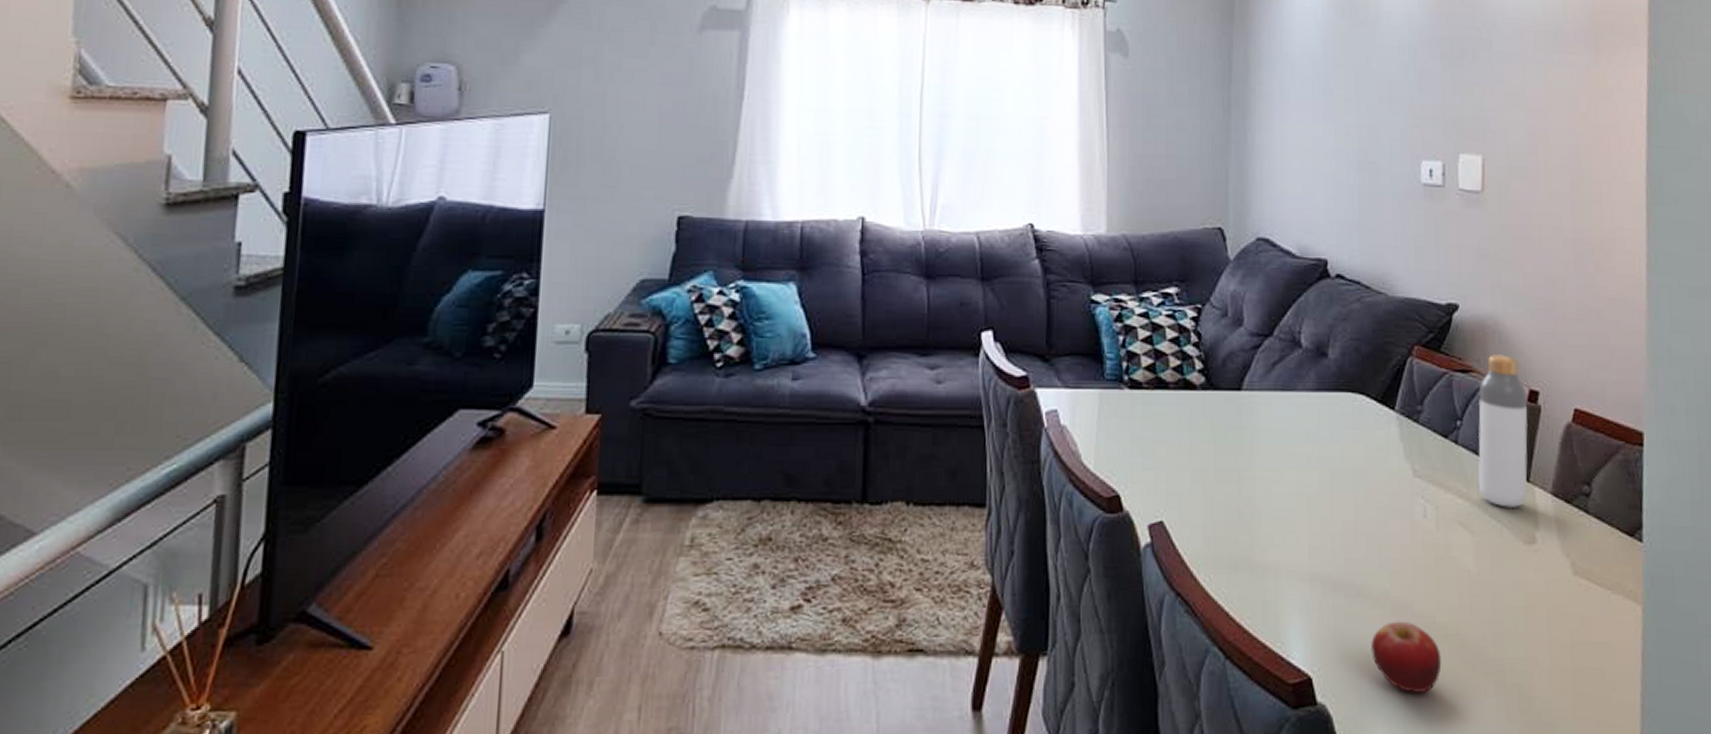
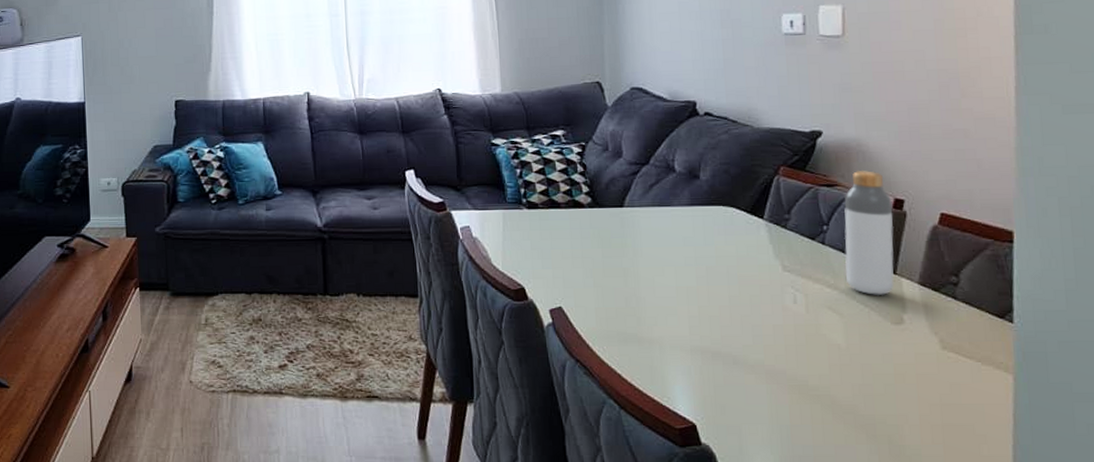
fruit: present [1370,621,1442,693] -> none [747,383,815,439]

